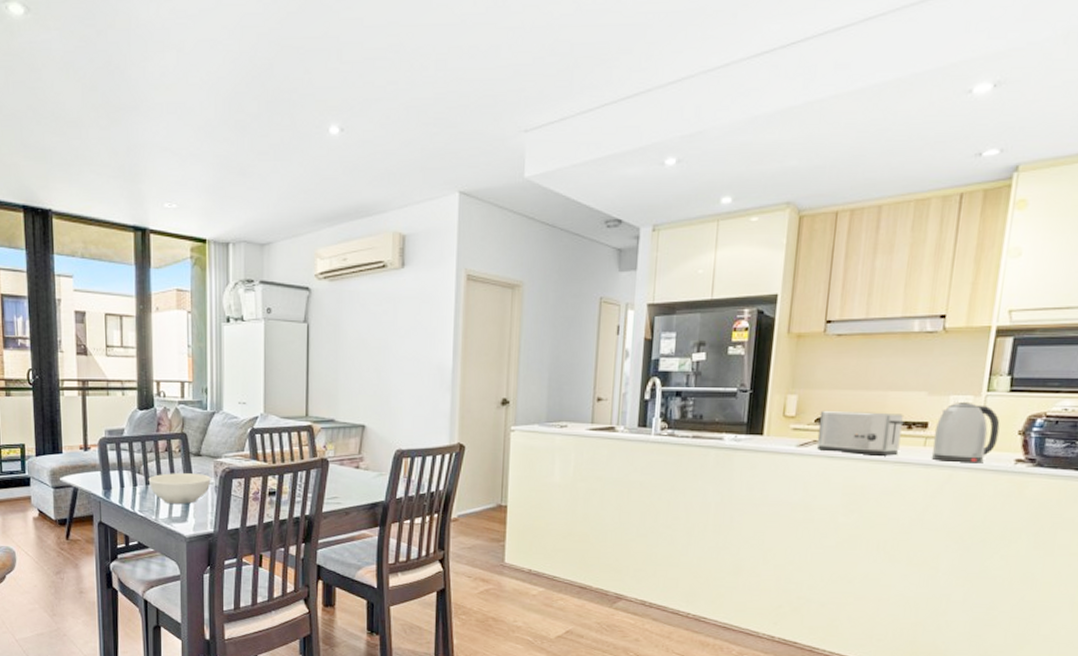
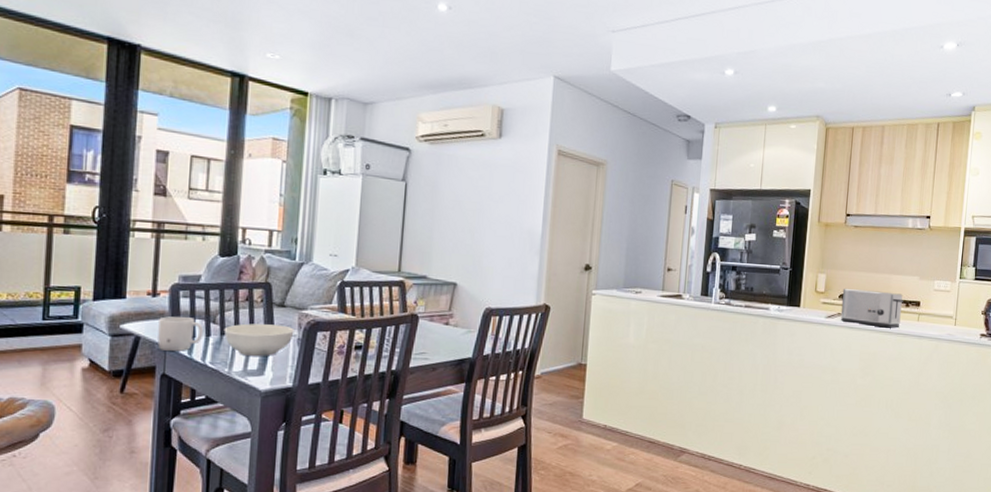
mug: none [92,468,131,502] -> present [157,316,204,352]
kettle: present [931,403,1000,464] -> none [923,287,969,337]

